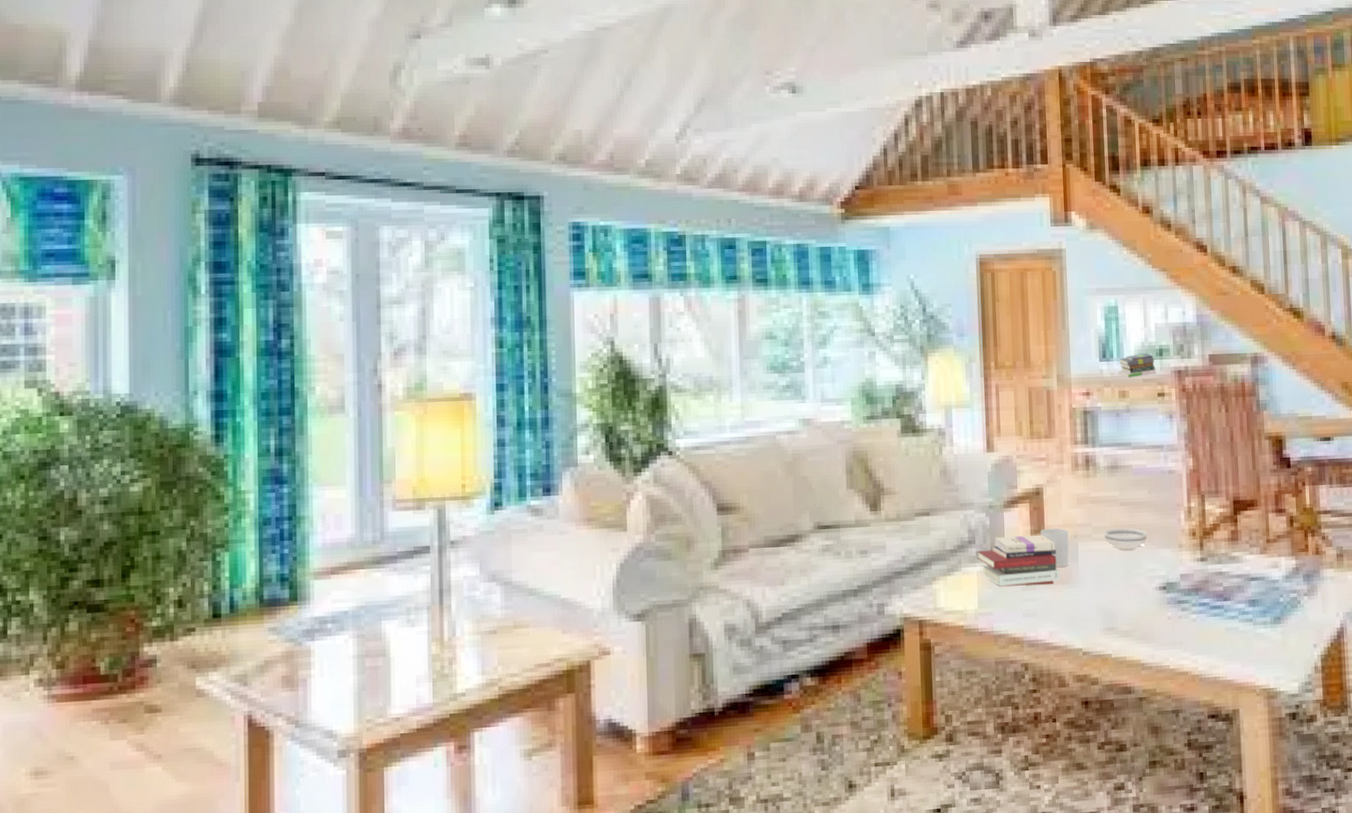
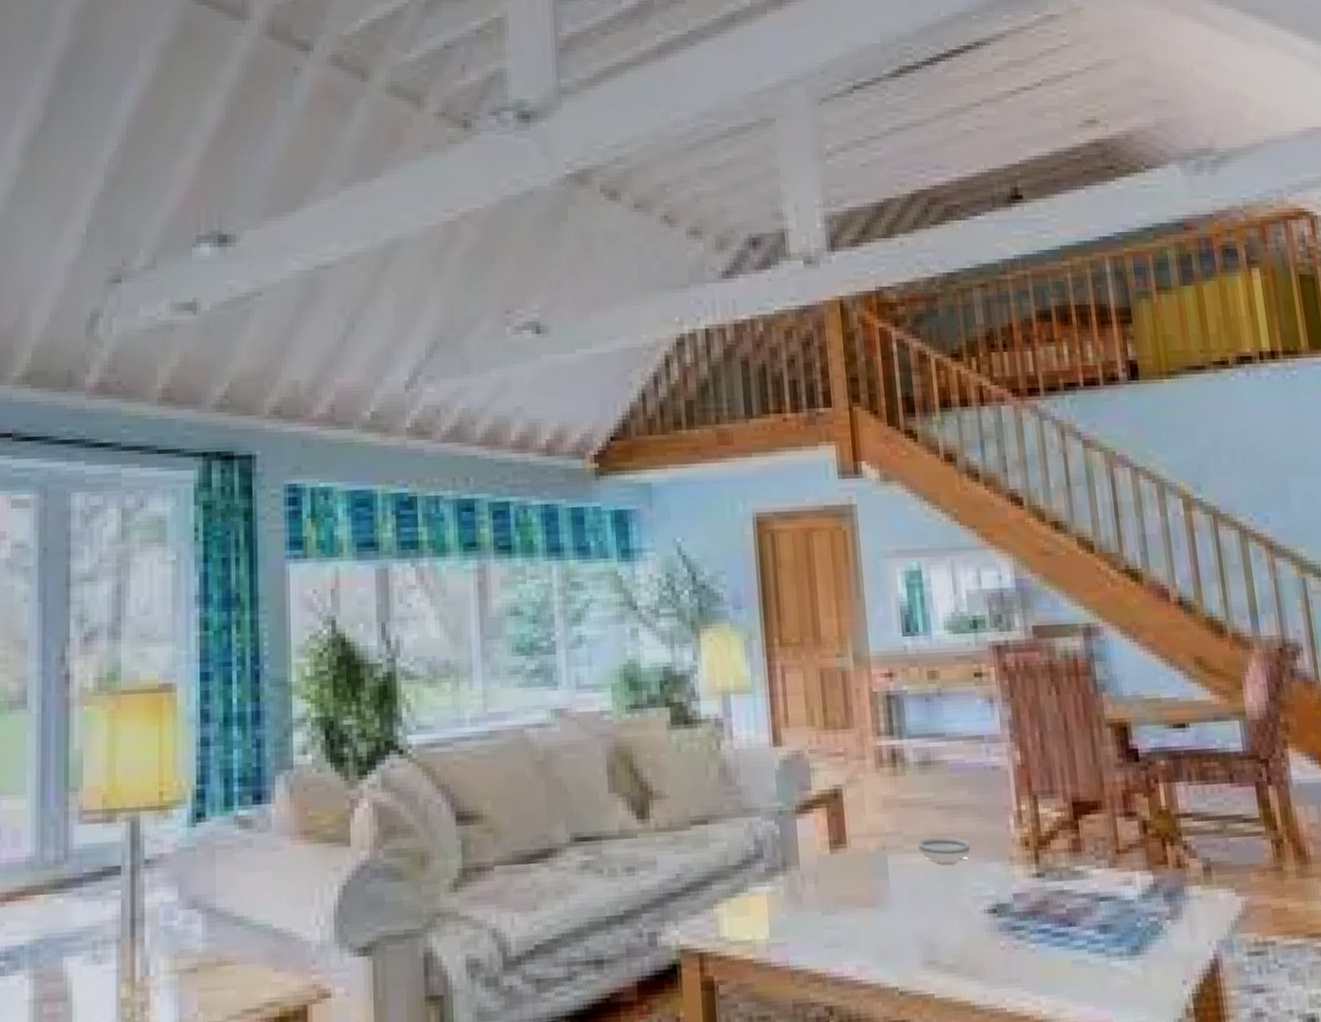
books: present [977,534,1061,587] -> none [766,845,868,911]
candle holder: present [1041,528,1069,568] -> none [841,837,877,887]
books: present [1117,353,1156,378] -> none [924,626,970,655]

